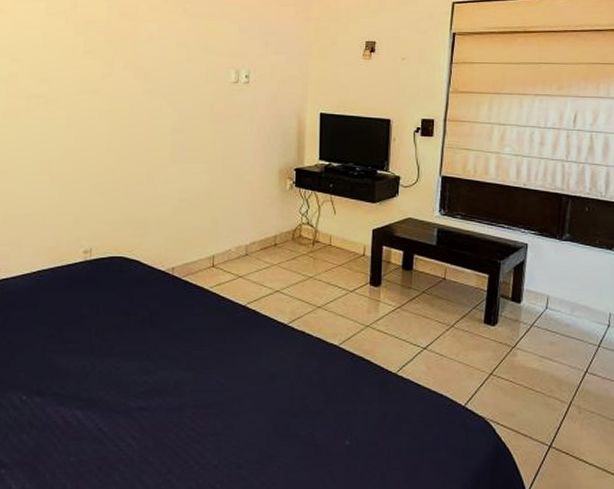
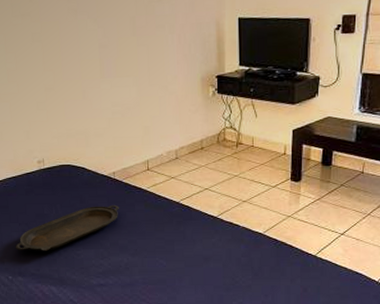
serving tray: none [38,306,176,363] -> present [15,204,120,251]

